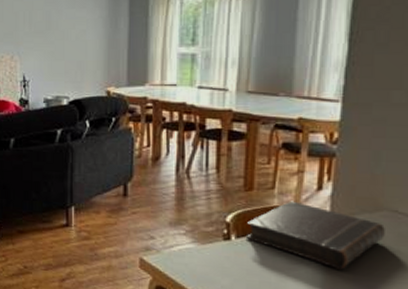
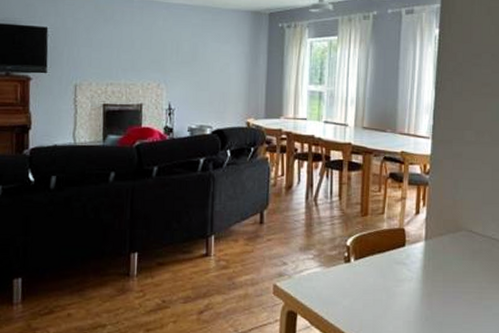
book: present [245,201,385,270] -> none [362,224,464,284]

